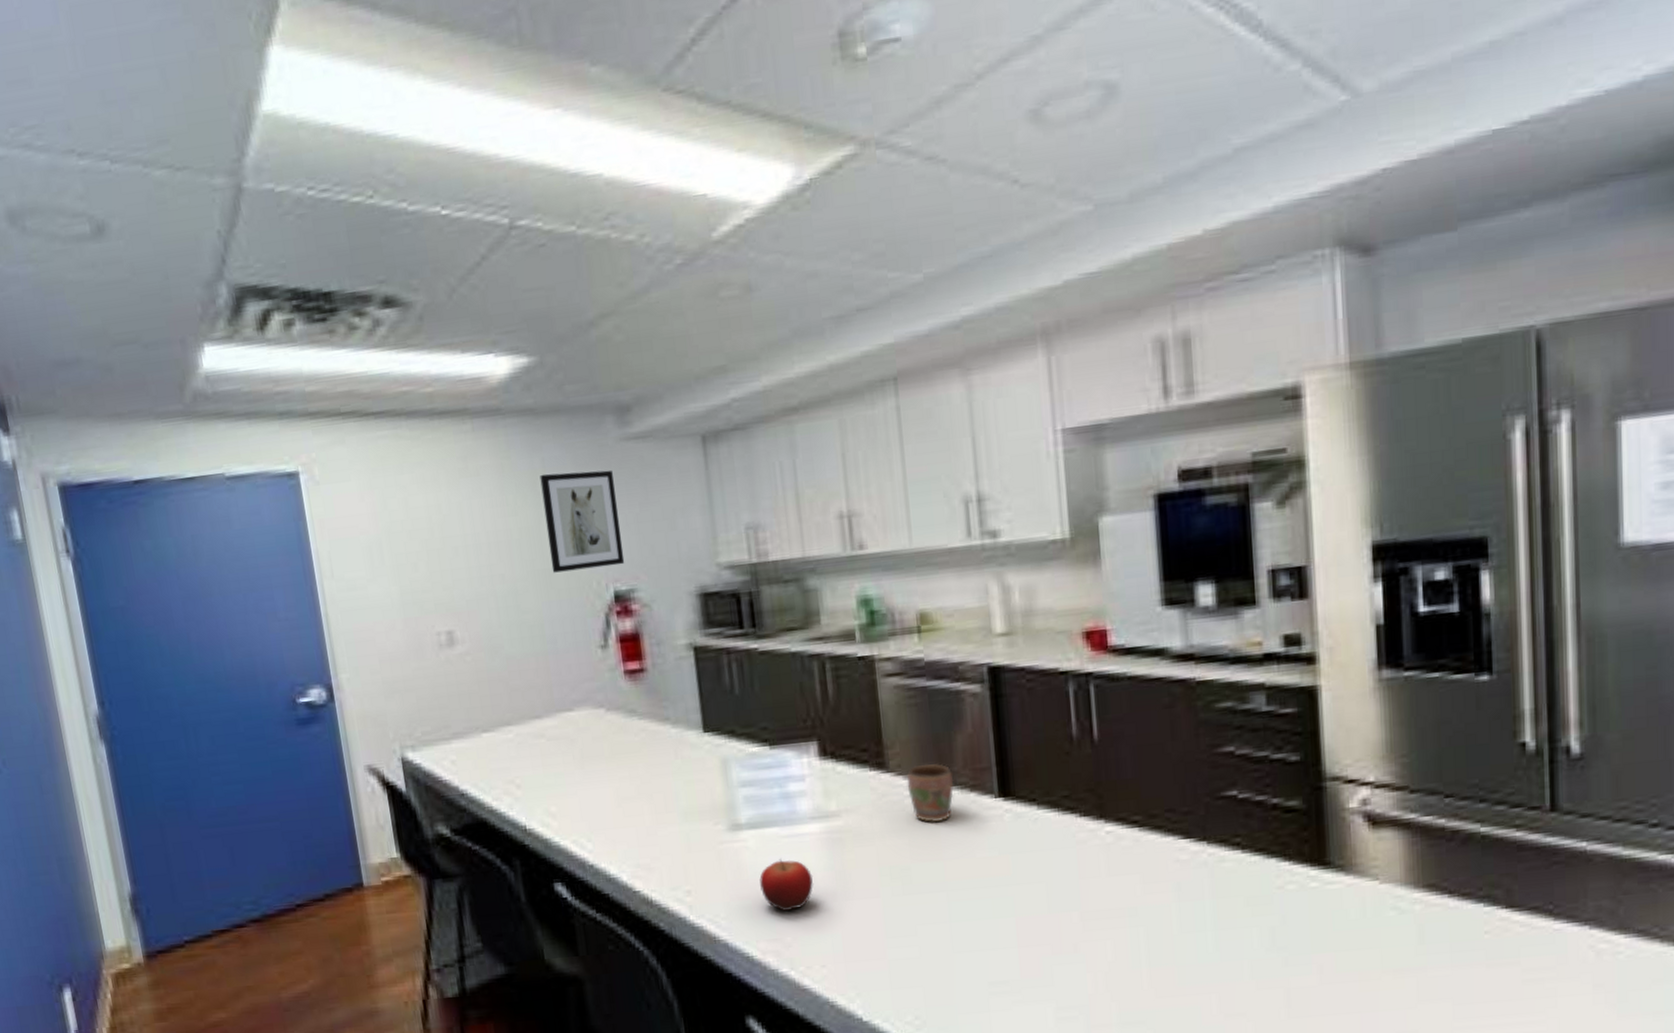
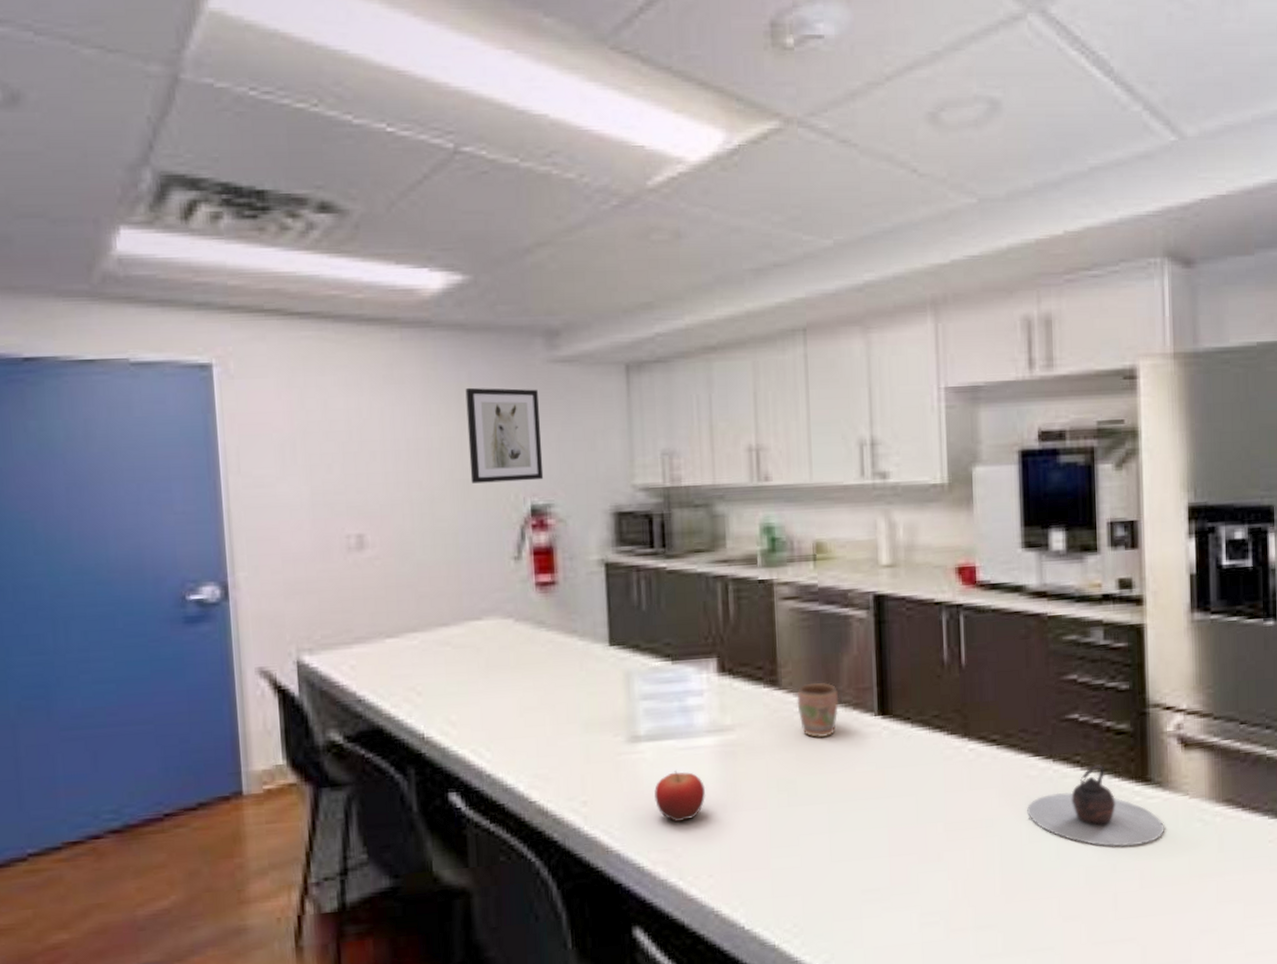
teapot: none [1177,846,1348,938] -> present [1027,764,1164,847]

